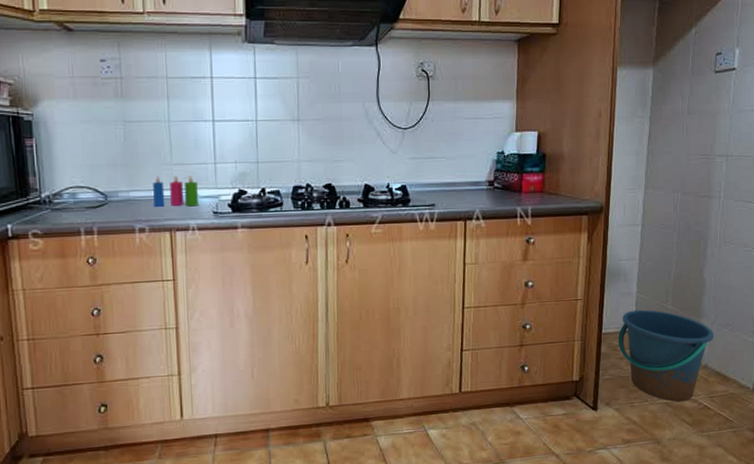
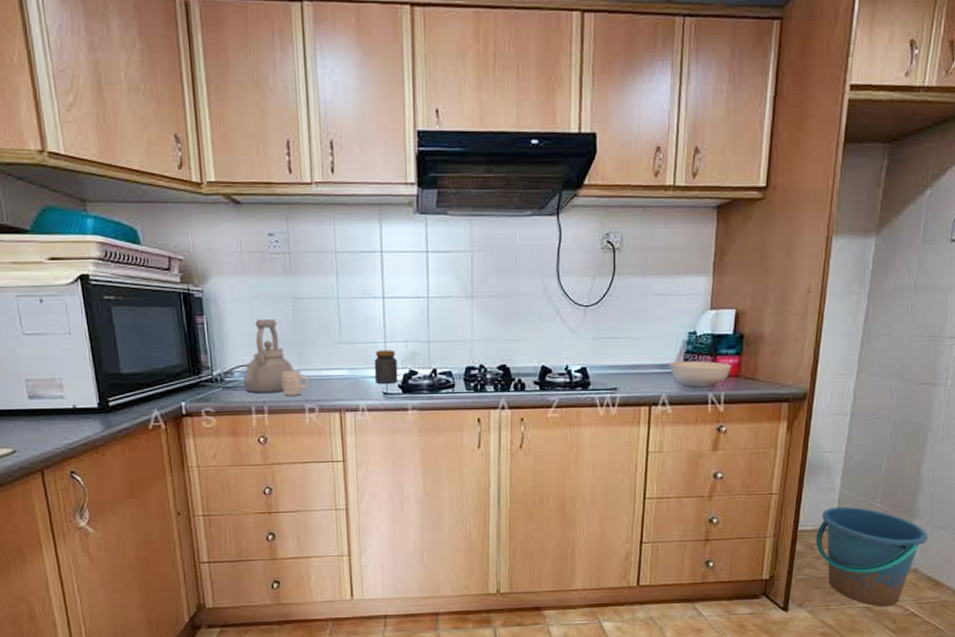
kettle: none [72,141,124,215] -> present [243,318,294,394]
mug: none [111,191,140,217] -> present [281,371,310,396]
soap dispenser: present [153,175,198,207] -> none [322,354,368,387]
jar: none [204,170,228,204] -> present [374,350,398,385]
bowl: none [481,178,537,203] -> present [669,361,732,388]

